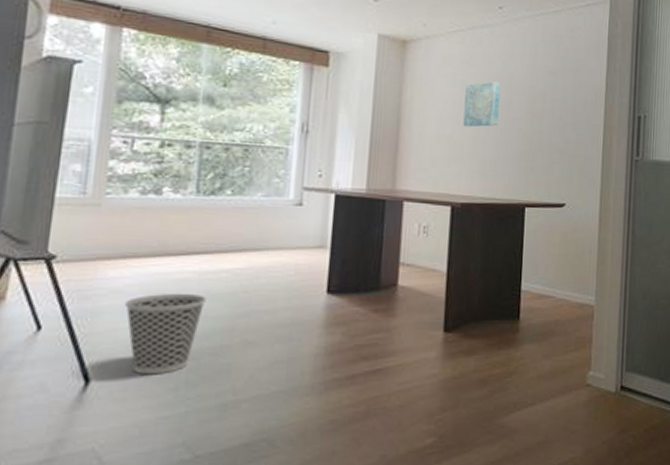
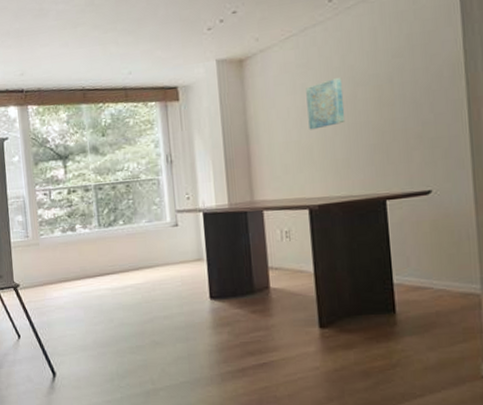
wastebasket: present [125,294,206,375] -> none [67,306,120,369]

